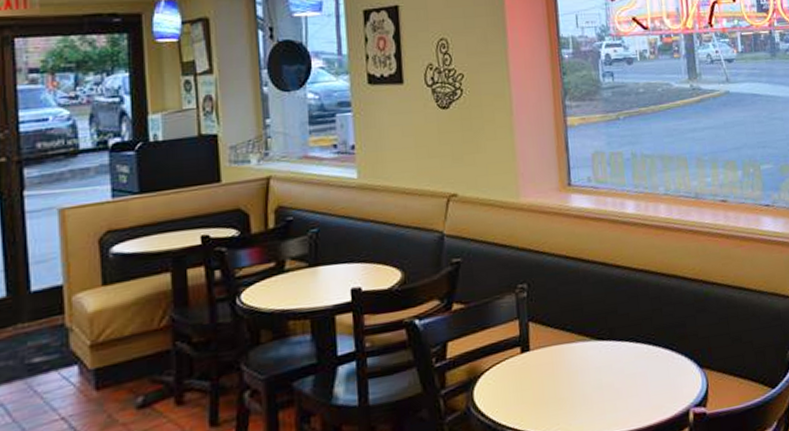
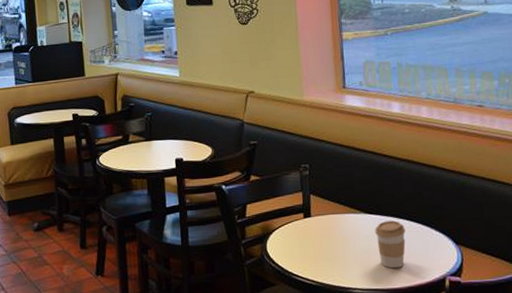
coffee cup: none [607,345,644,406] -> present [375,220,406,269]

